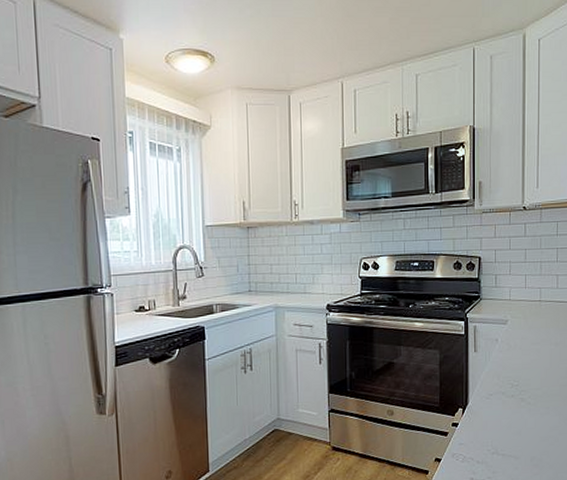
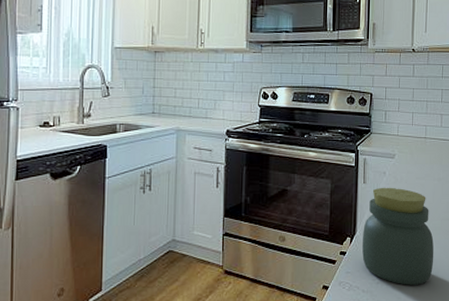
jar: none [476,354,553,455] -> present [362,187,434,285]

